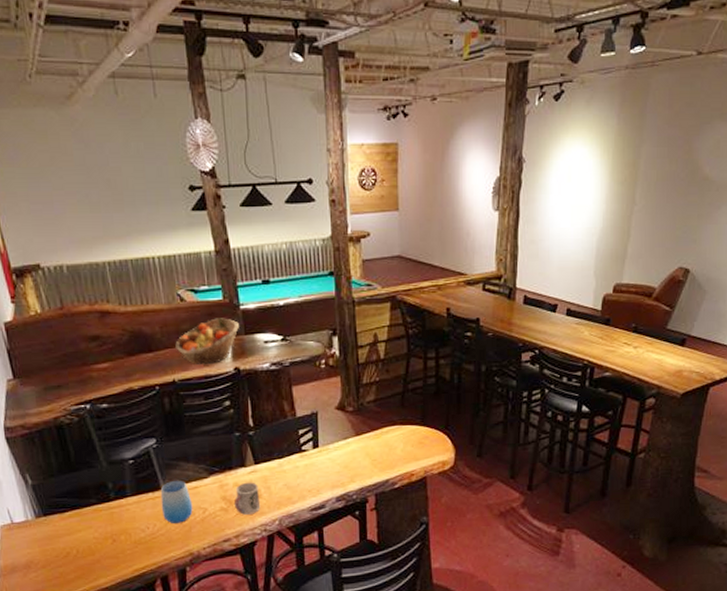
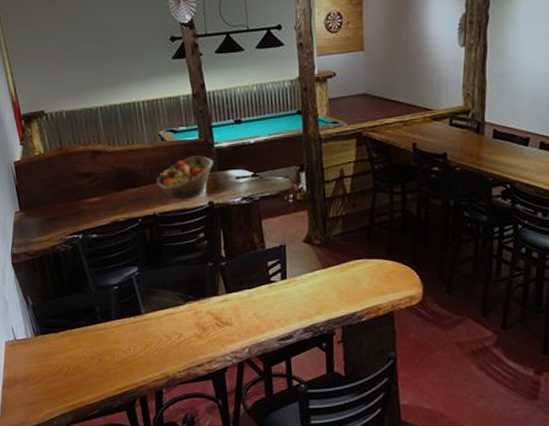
cup: present [160,480,193,523] -> none [141,306,170,347]
cup: present [233,482,261,515] -> none [206,310,232,342]

